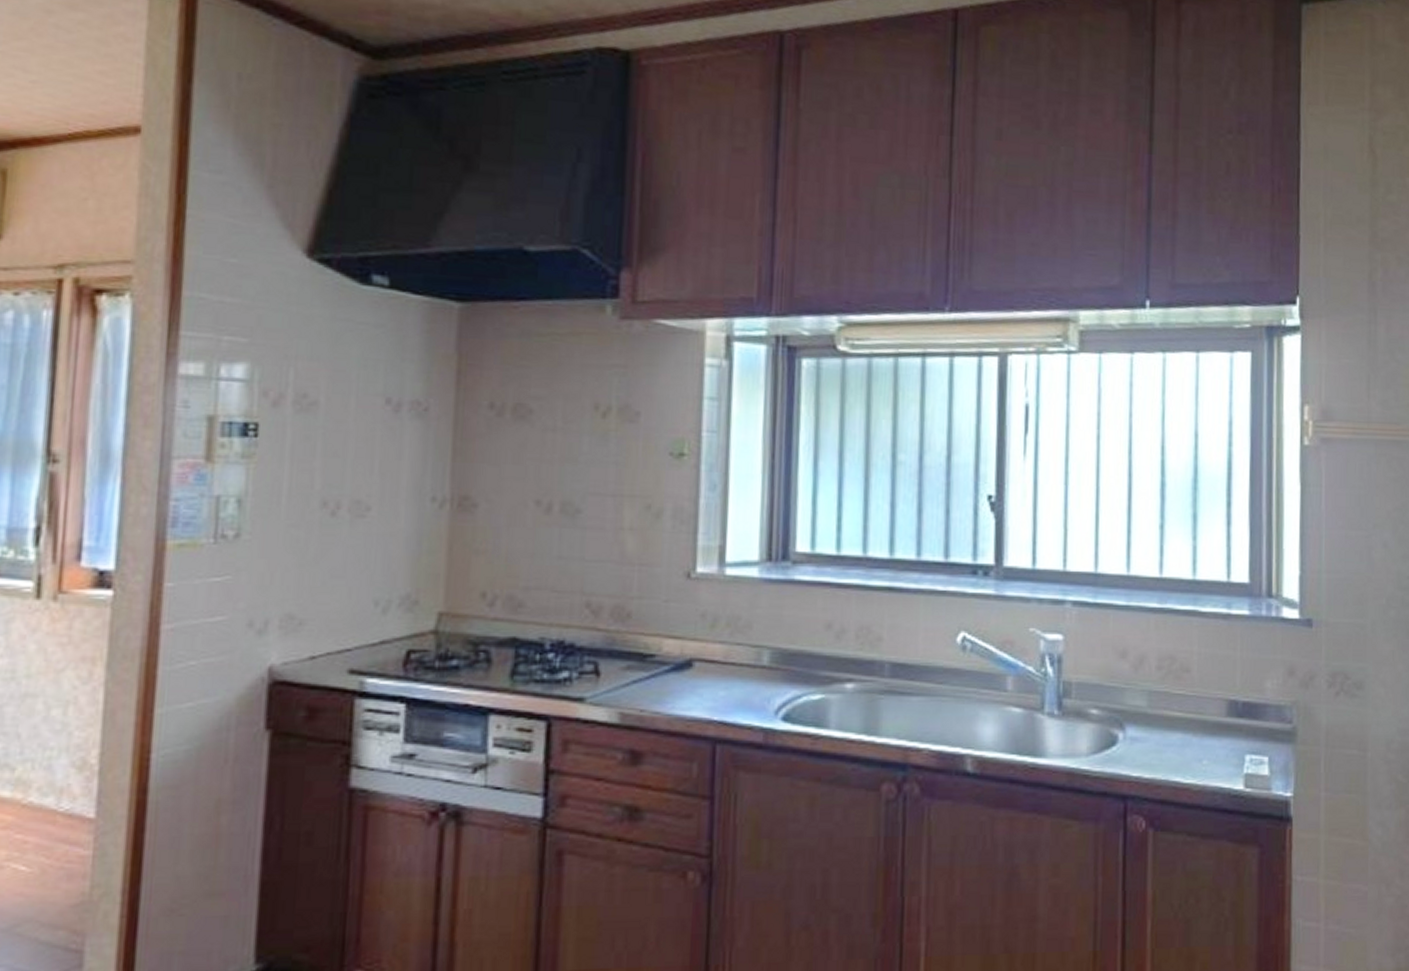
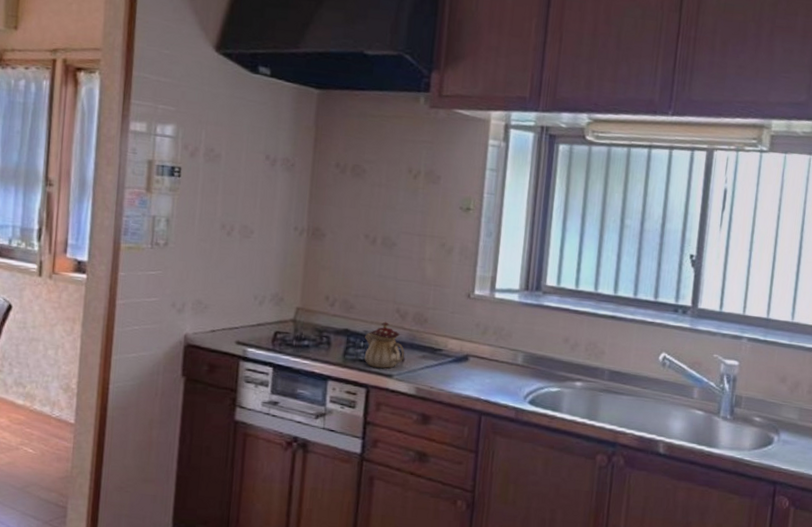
teapot: none [541,622,601,689] -> present [364,321,405,369]

